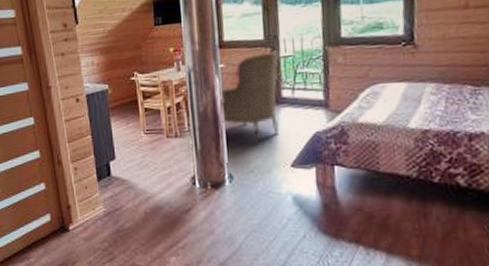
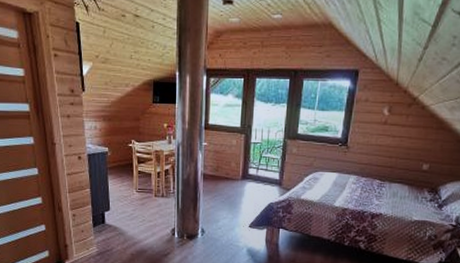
armchair: present [219,50,280,144] -> none [200,137,250,208]

